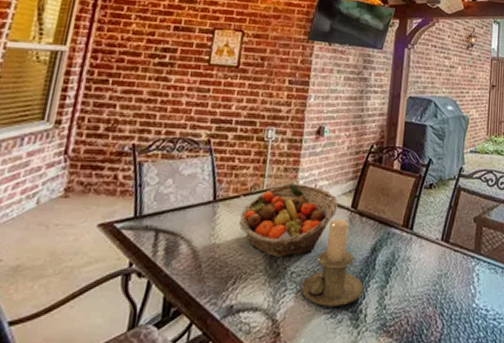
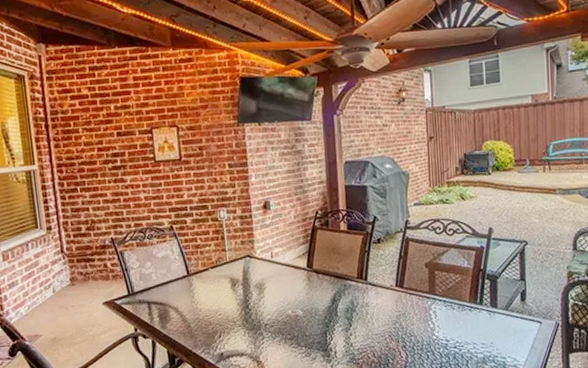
fruit basket: present [238,183,338,257] -> none [212,253,295,314]
candle holder: present [300,220,365,306] -> none [275,278,331,348]

